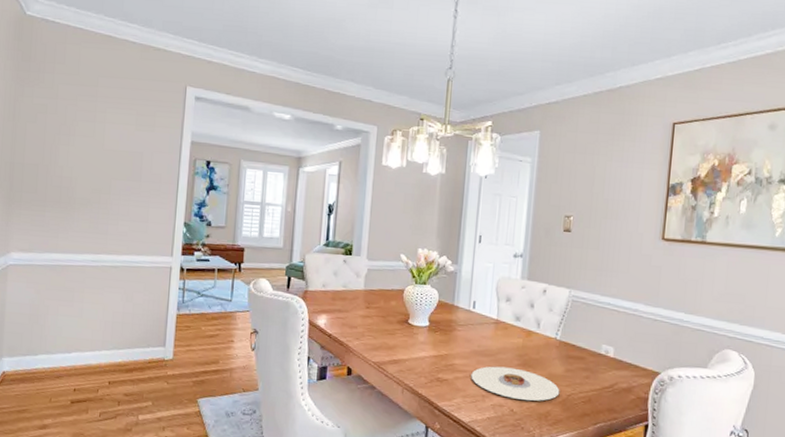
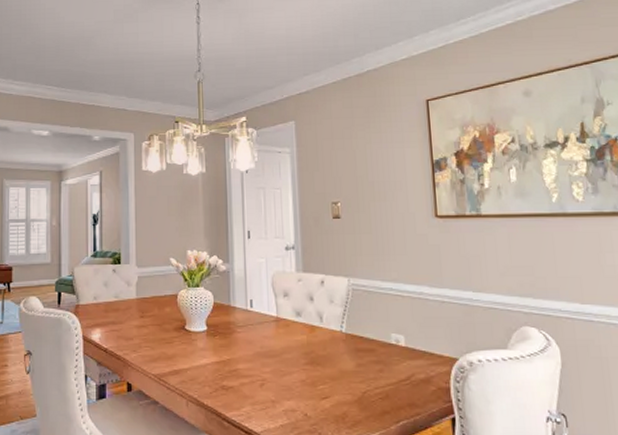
plate: present [471,366,560,401] -> none [257,367,354,403]

